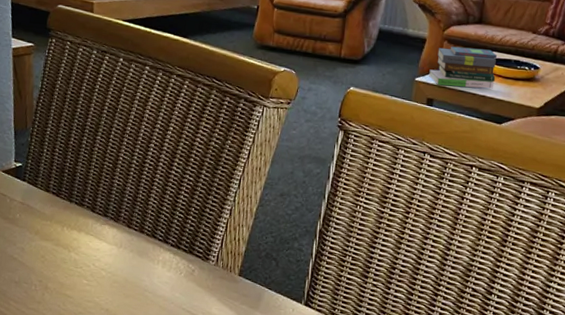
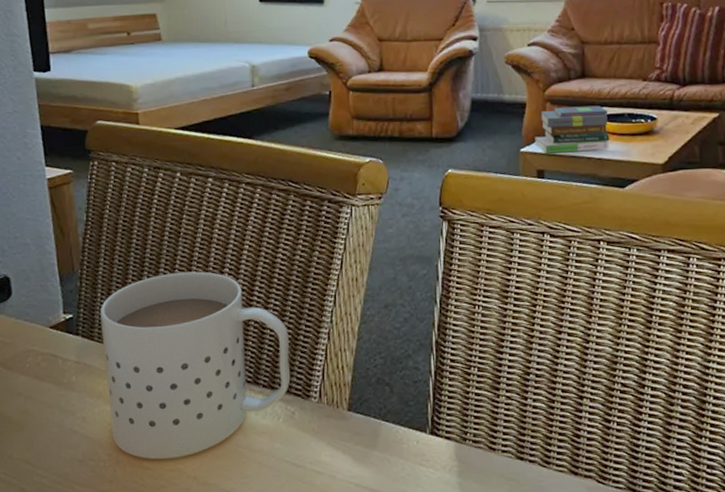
mug: none [44,141,198,292] -> present [99,271,291,460]

